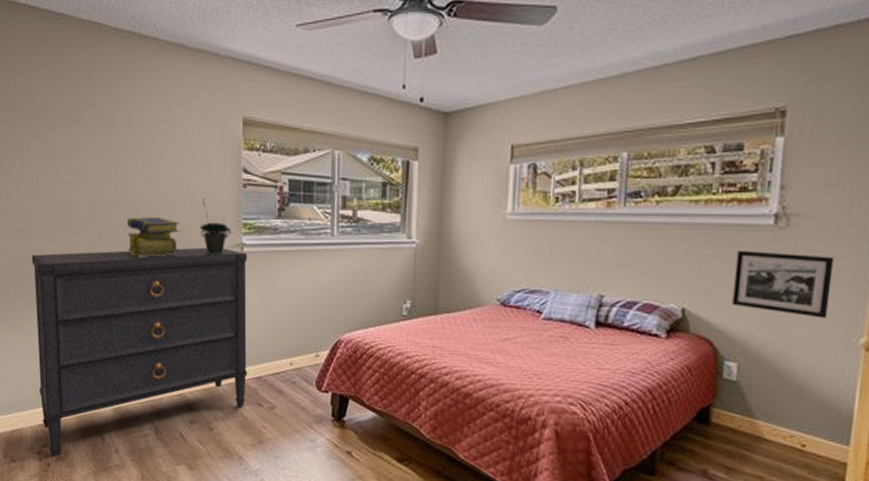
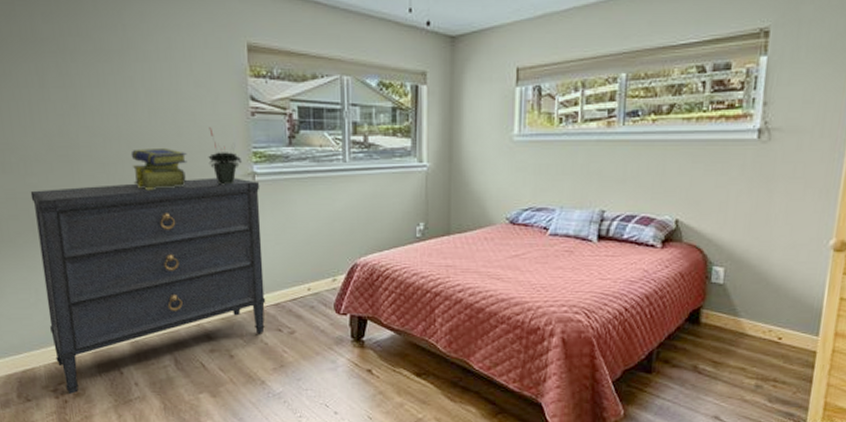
picture frame: present [732,250,835,319] -> none [720,164,810,224]

